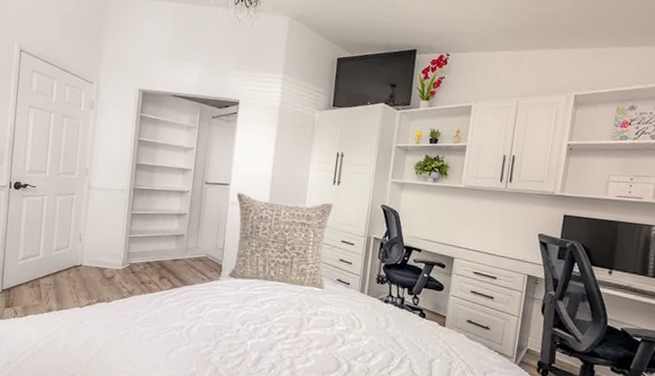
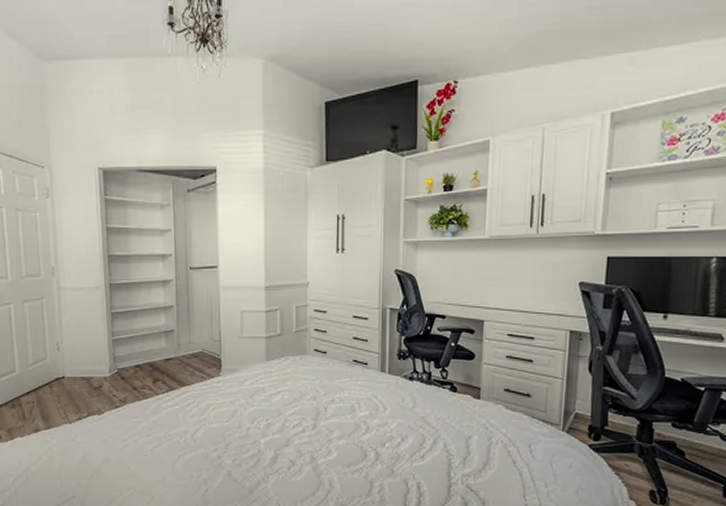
pillow: present [228,192,334,290] -> none [228,274,340,373]

